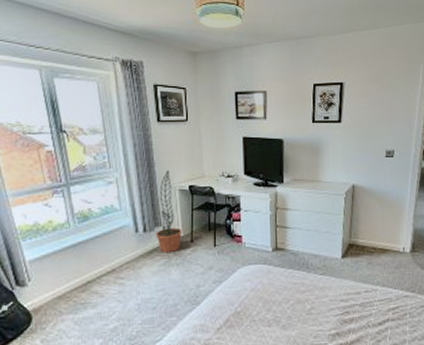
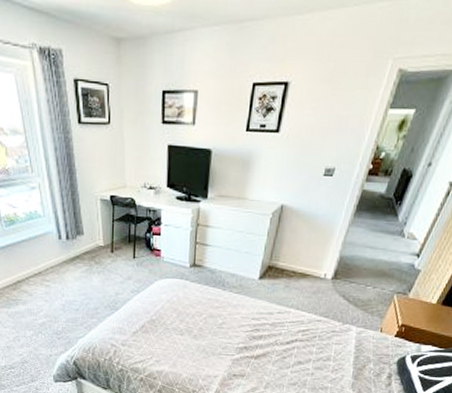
decorative plant: present [156,170,182,252] -> none [78,178,102,260]

